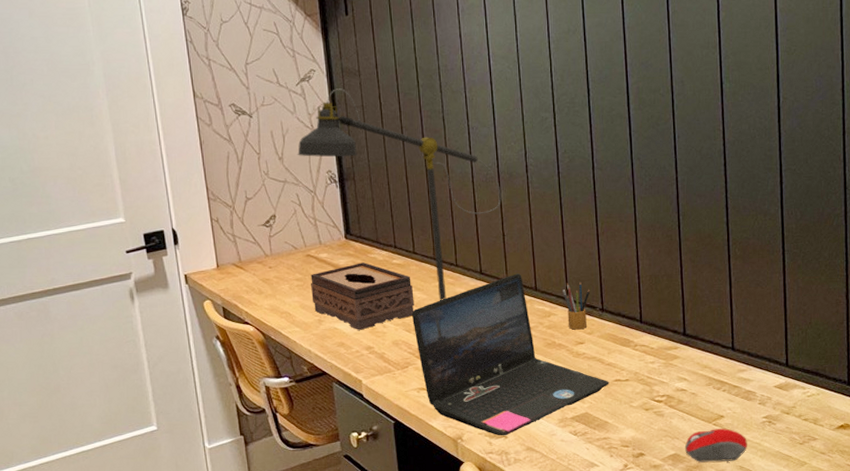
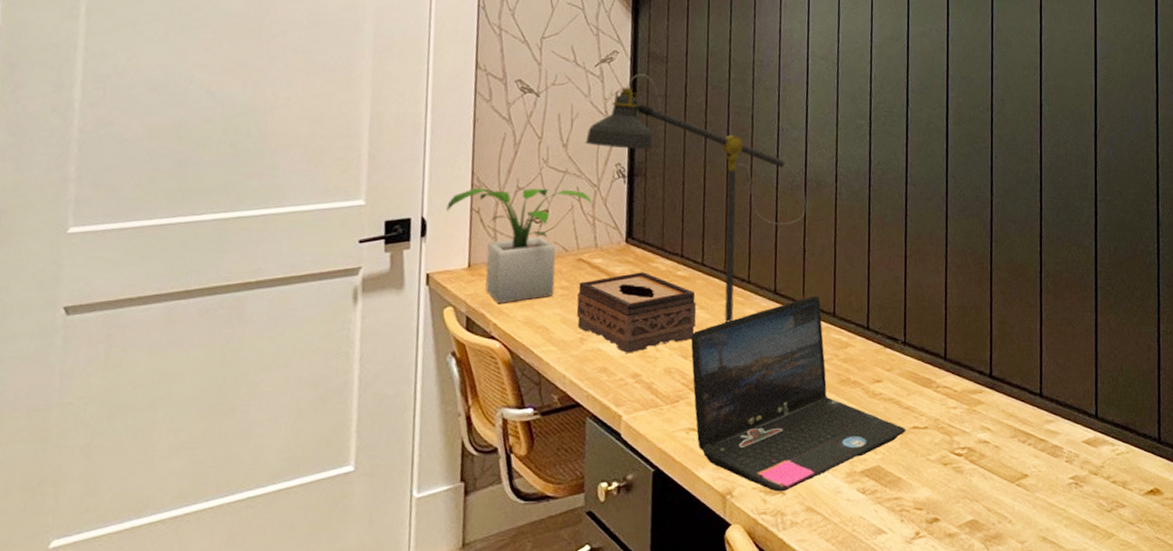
potted plant: none [191,196,311,295] -> present [446,187,592,303]
pencil box: present [563,281,591,330] -> none [863,309,894,365]
computer mouse: present [684,428,747,462] -> none [983,490,1052,531]

